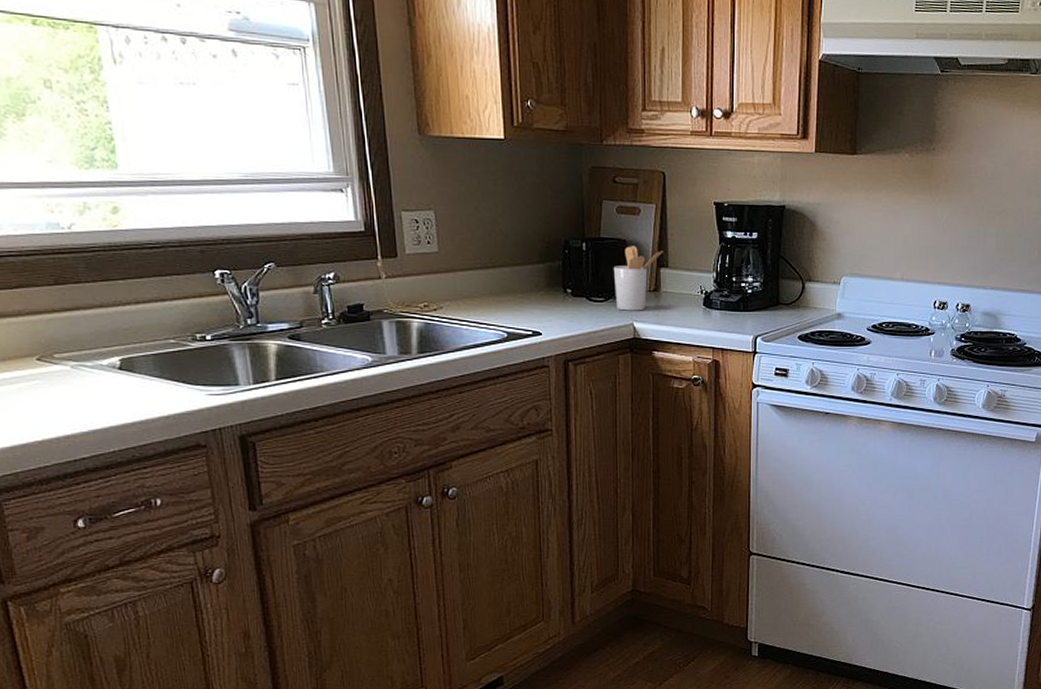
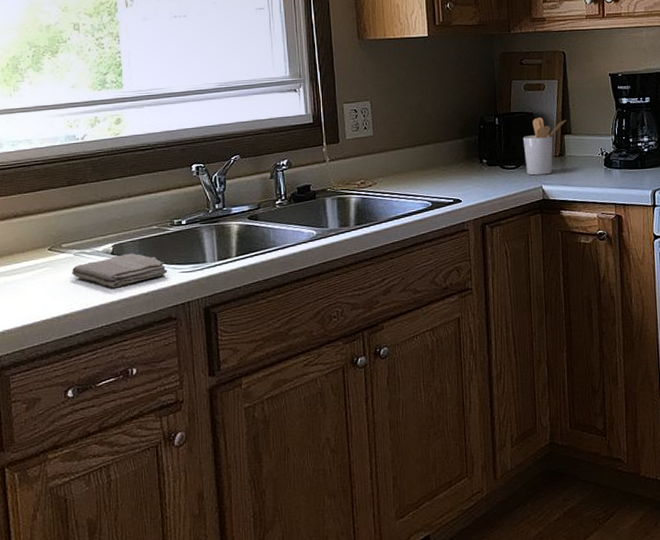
washcloth: none [70,369,192,409] -> present [72,253,168,288]

